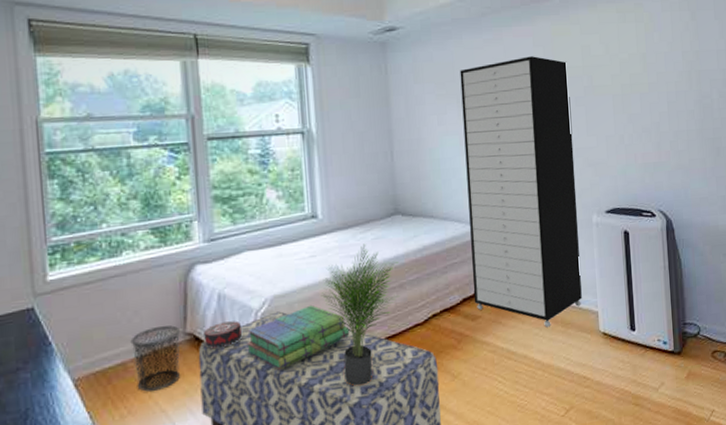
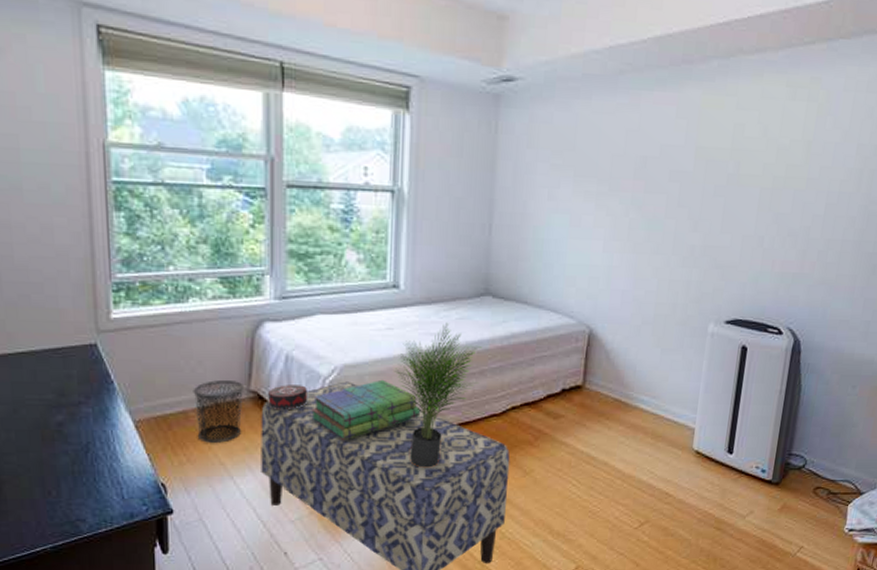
storage cabinet: present [460,56,582,328] -> none [559,129,713,437]

